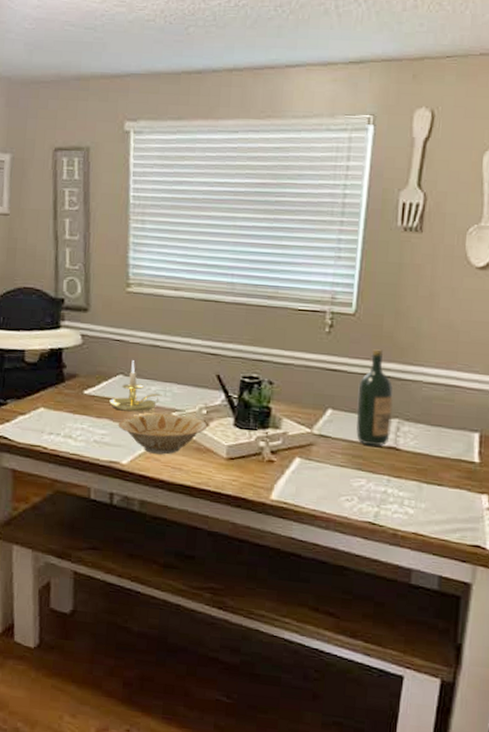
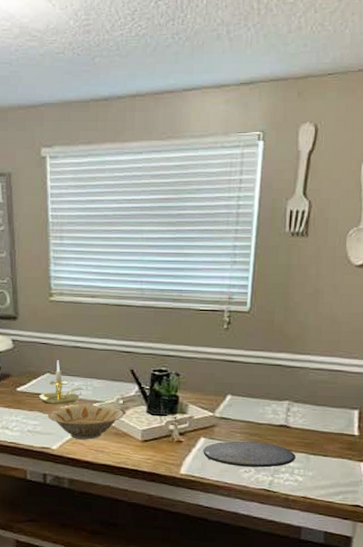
plate: none [298,463,406,497] -> present [203,441,296,468]
wine bottle: present [356,349,393,446] -> none [252,342,284,425]

